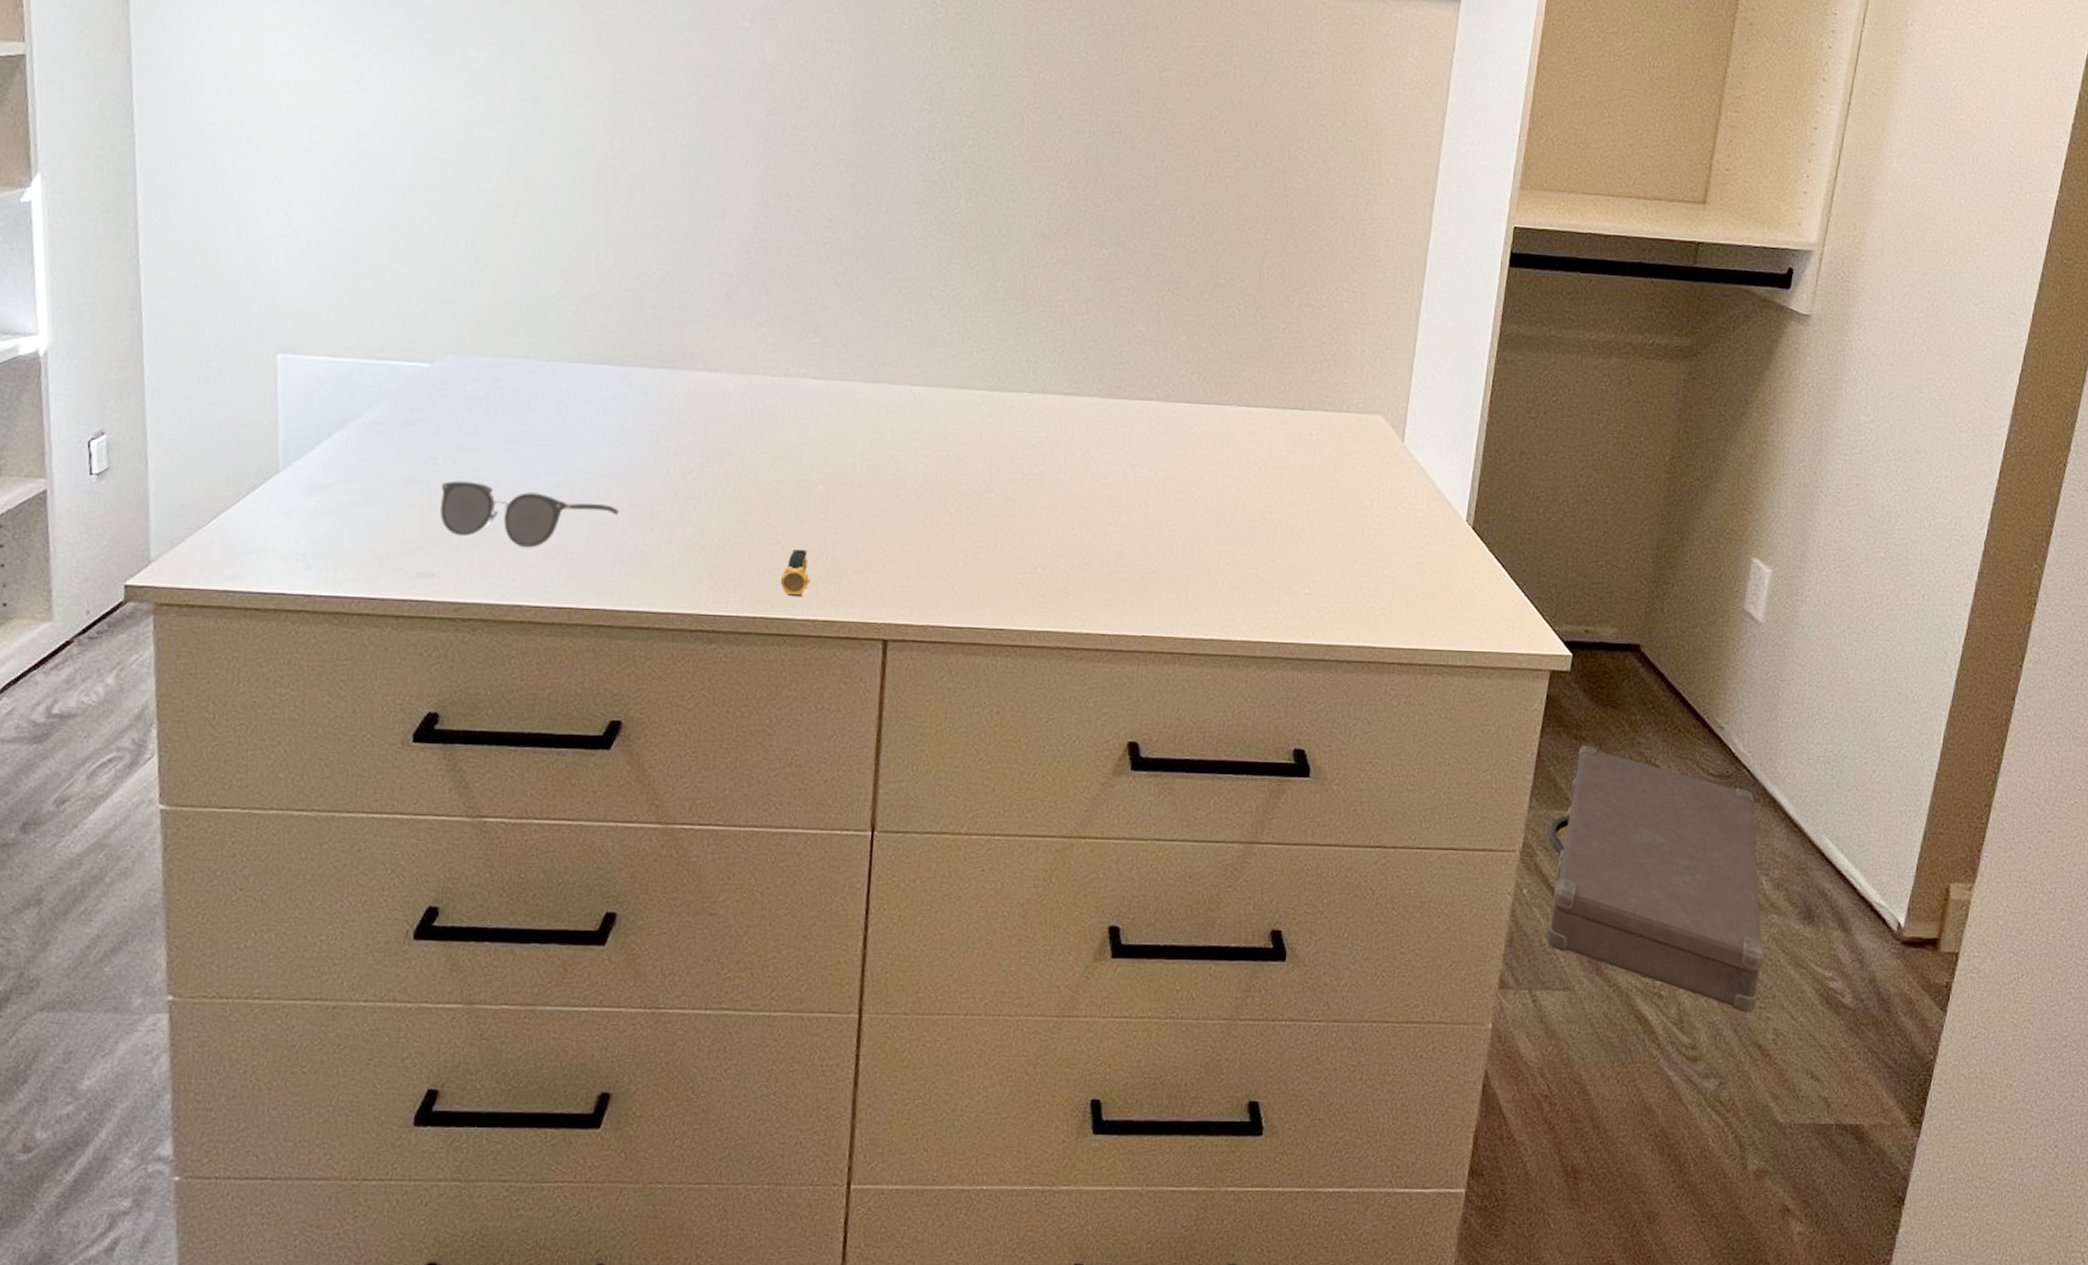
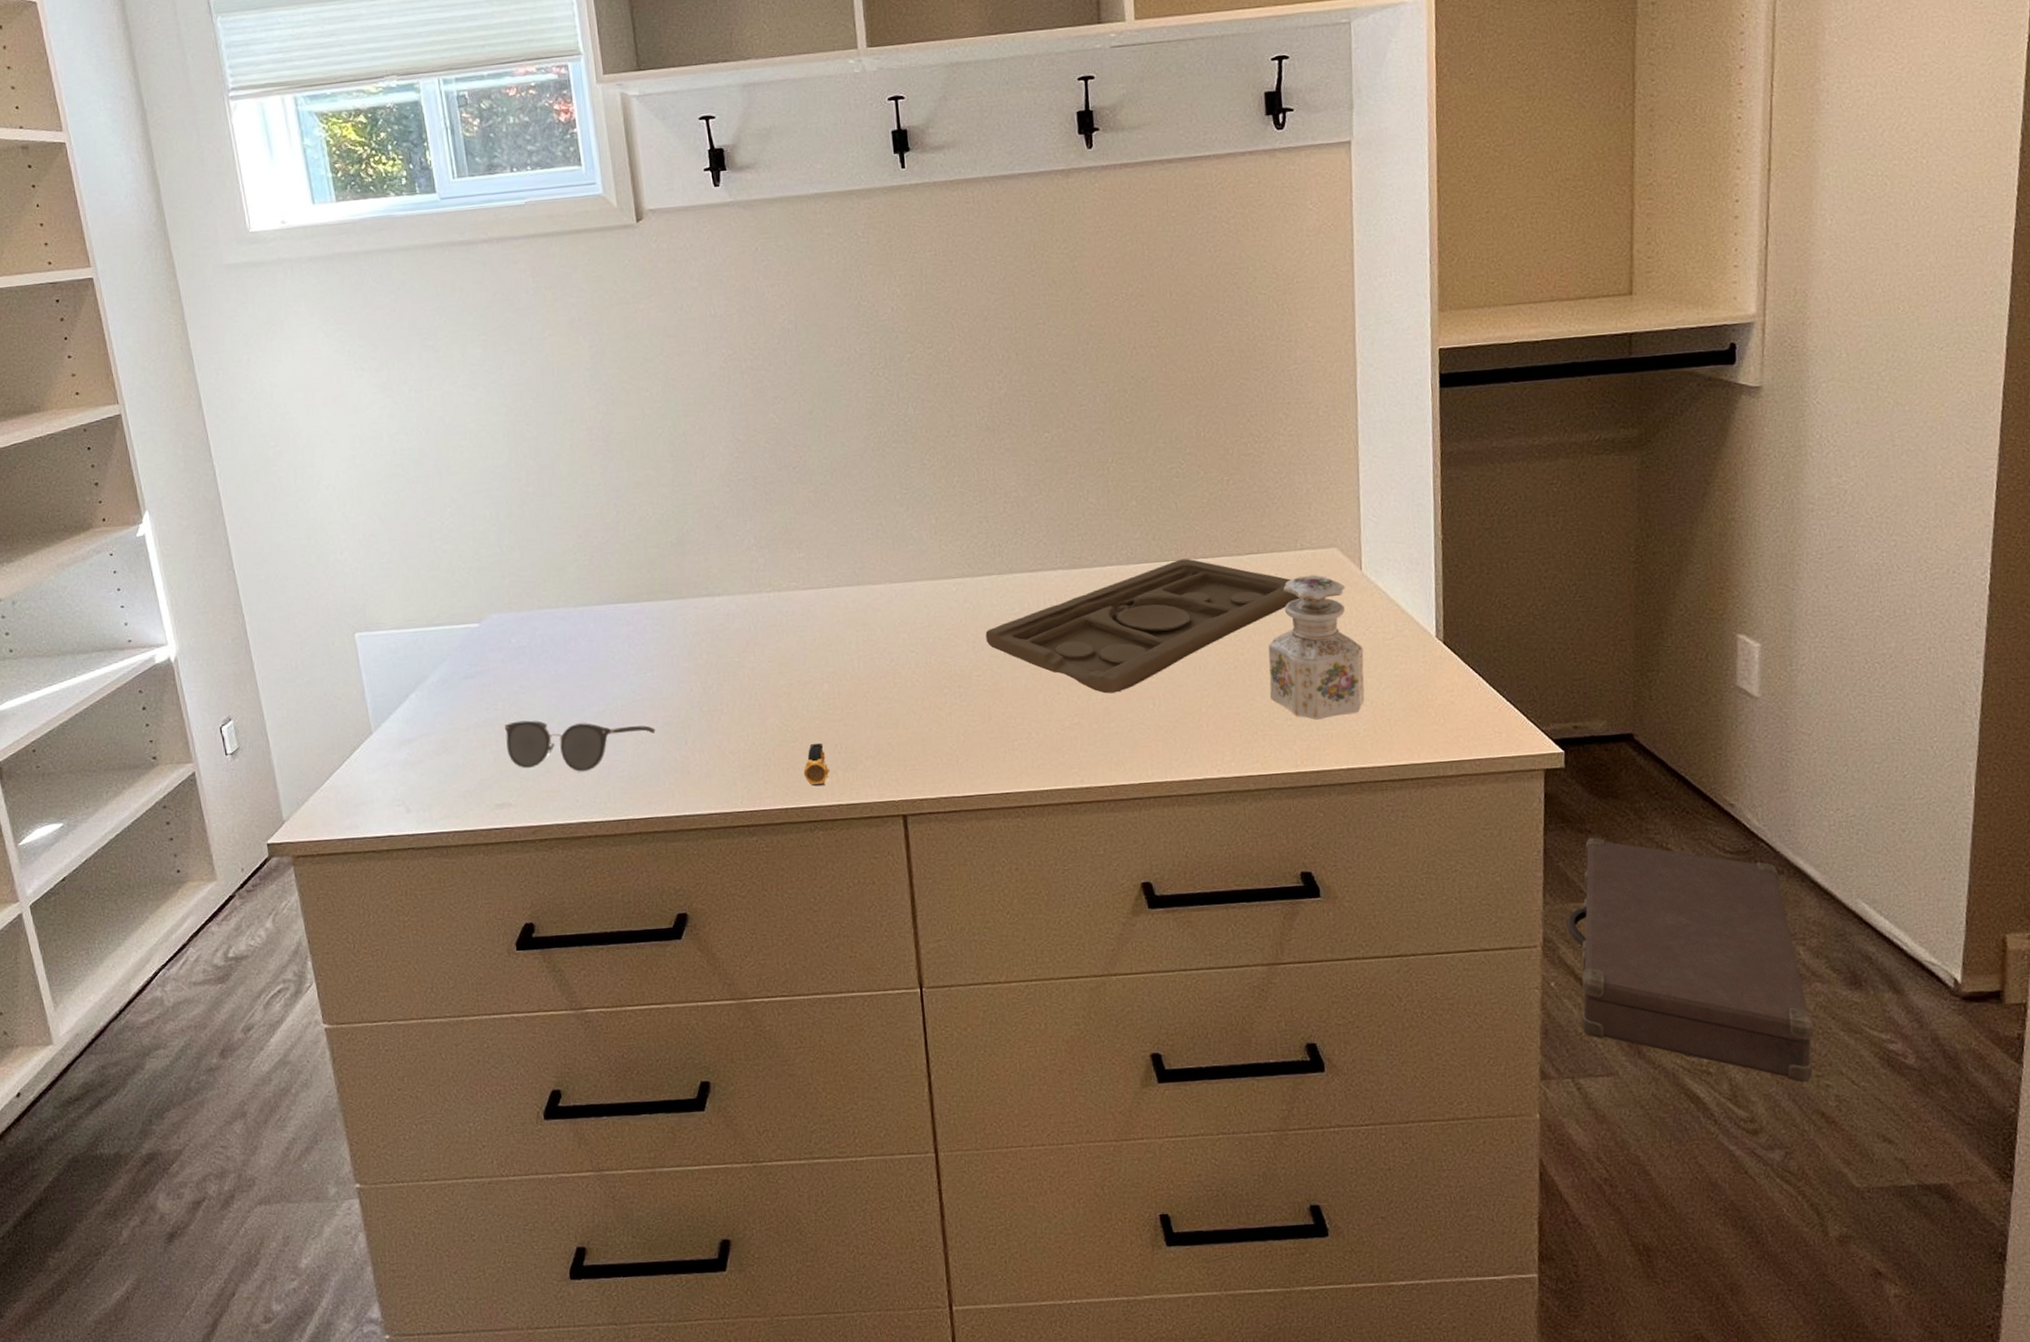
decorative tray: none [1004,404,1340,536] -> present [985,558,1302,694]
perfume bottle: none [1292,439,1393,592] -> present [1268,574,1365,721]

